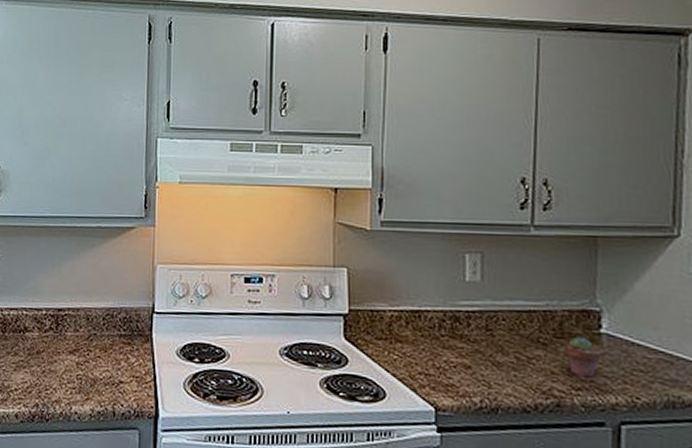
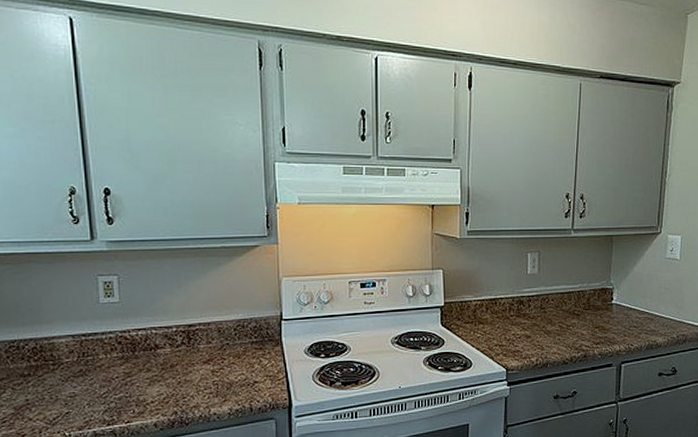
potted succulent: present [565,336,602,378] -> none [590,307,612,335]

